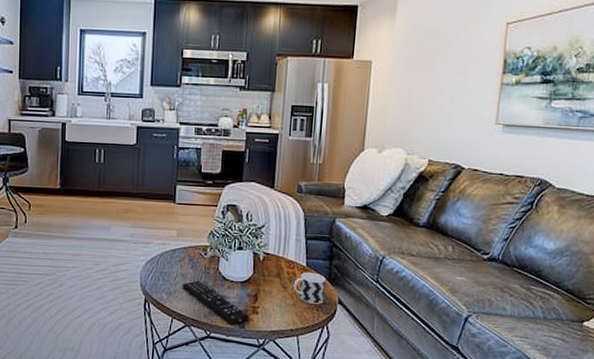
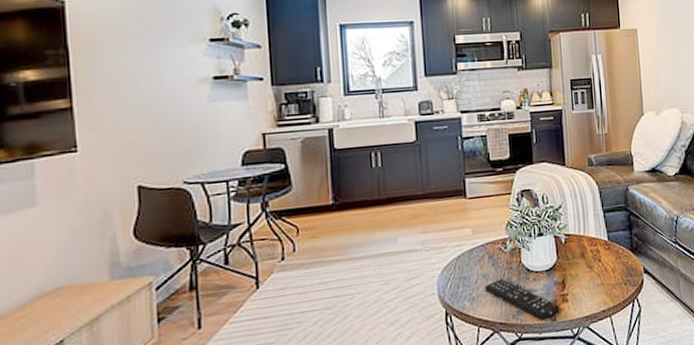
cup: present [293,271,326,305] -> none [598,245,630,280]

